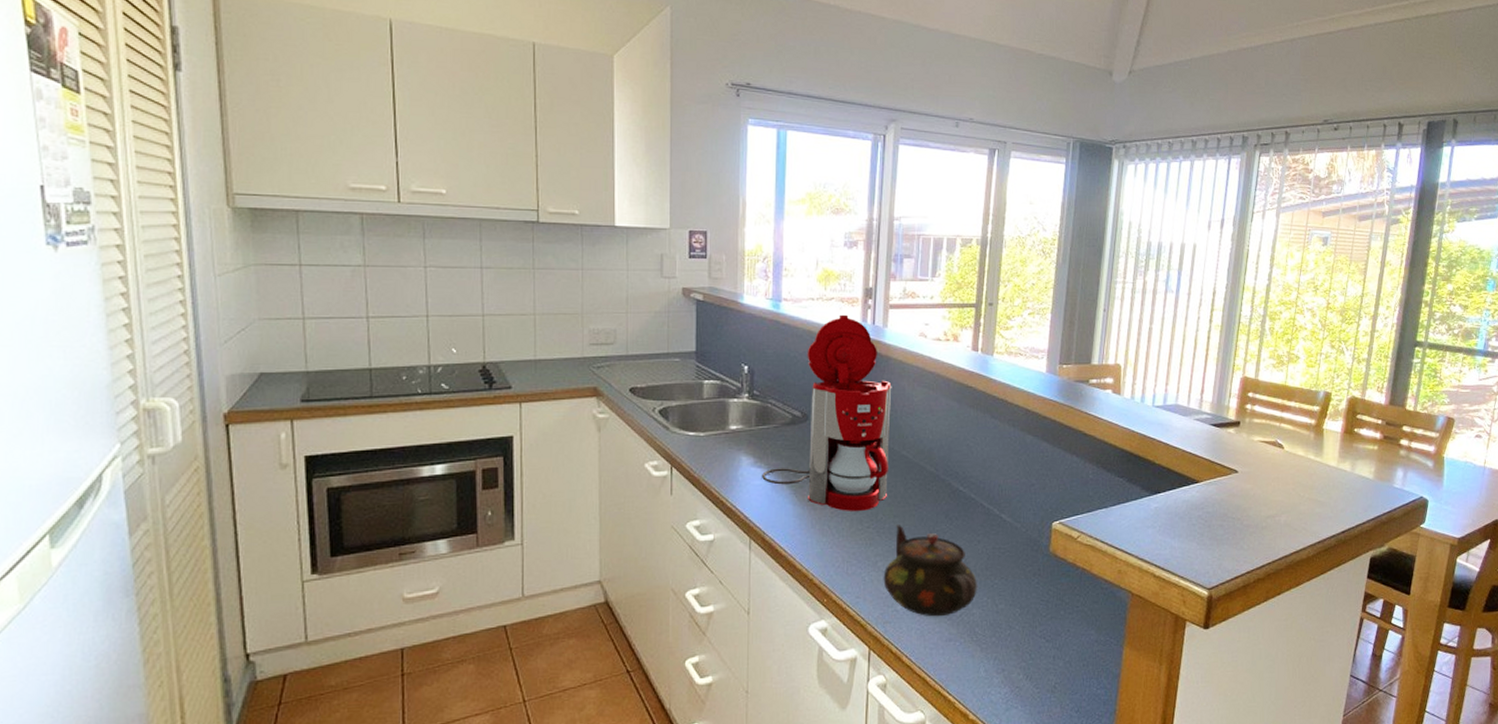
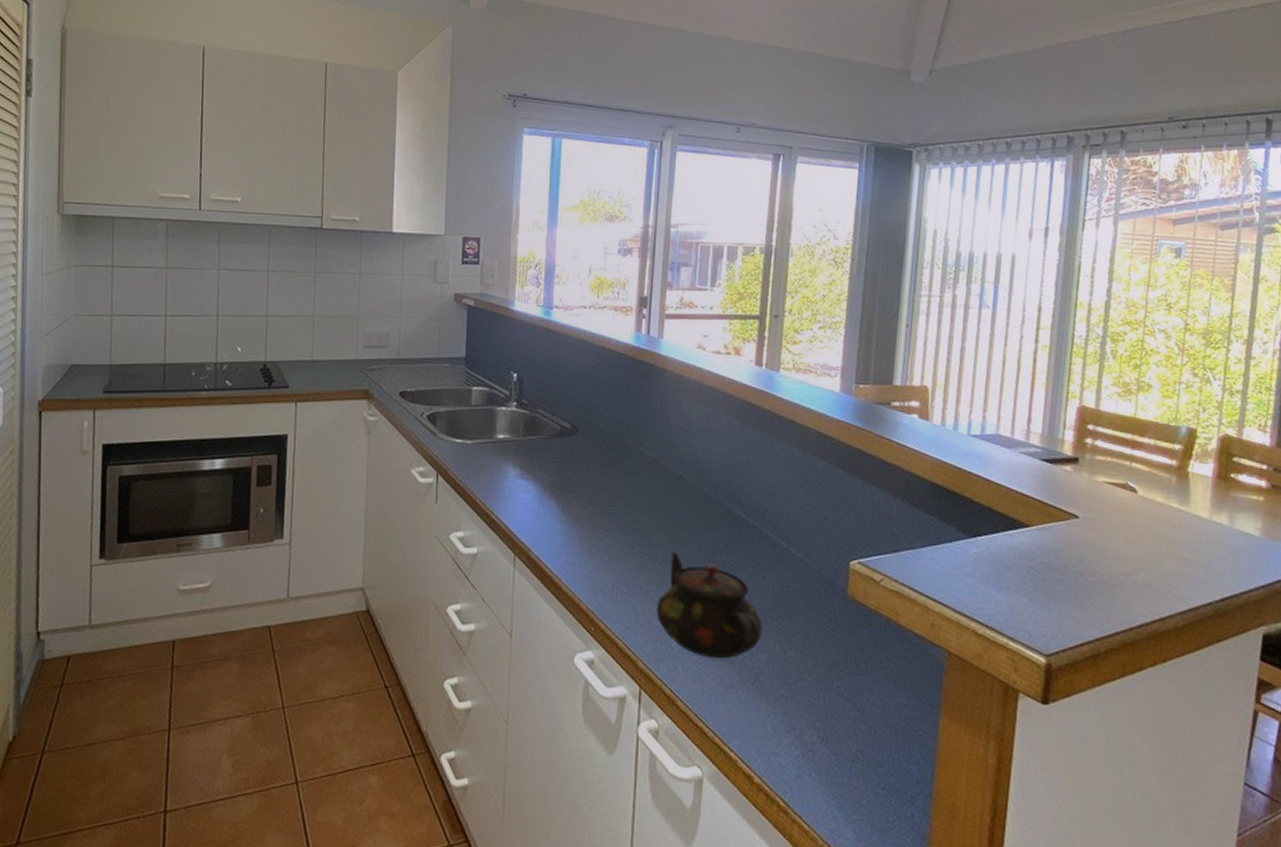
coffee maker: present [762,314,892,511] -> none [528,323,667,533]

